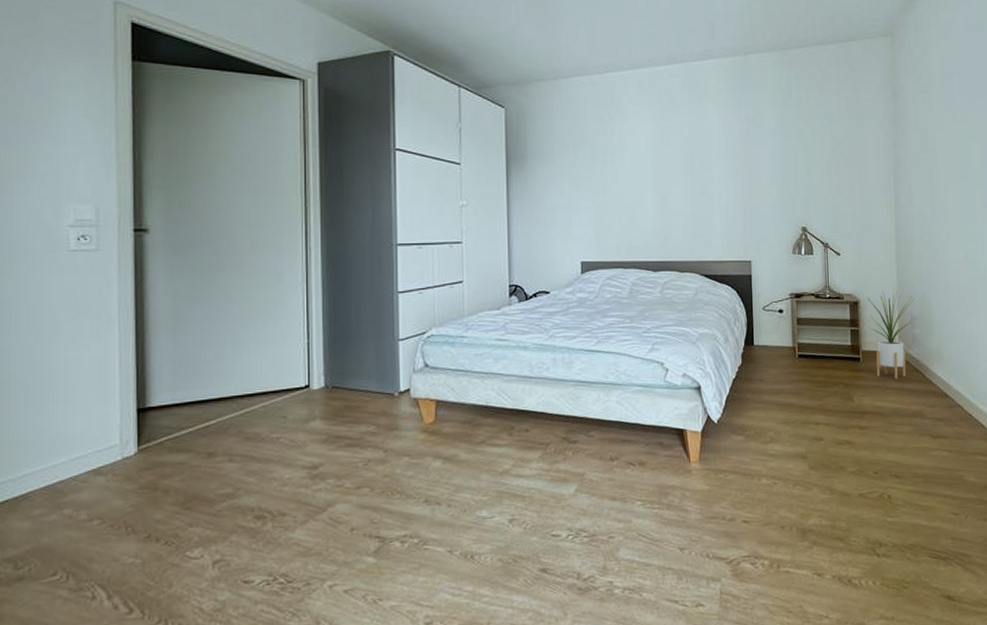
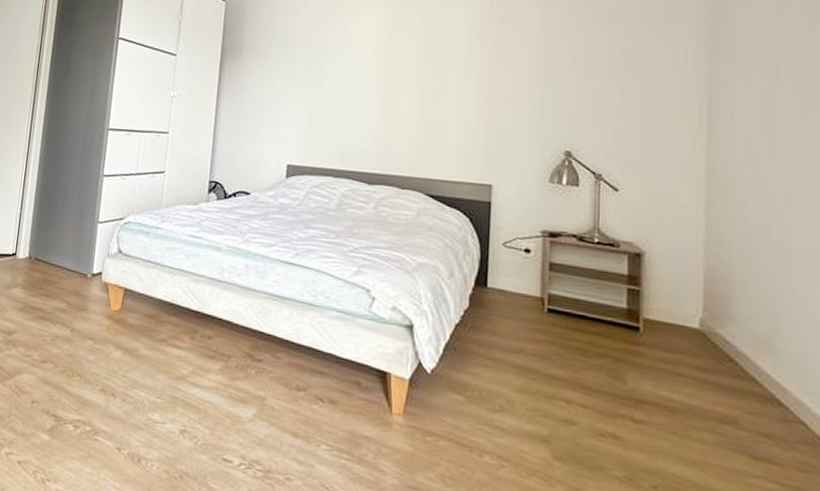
house plant: present [867,289,917,379] -> none [656,243,736,366]

